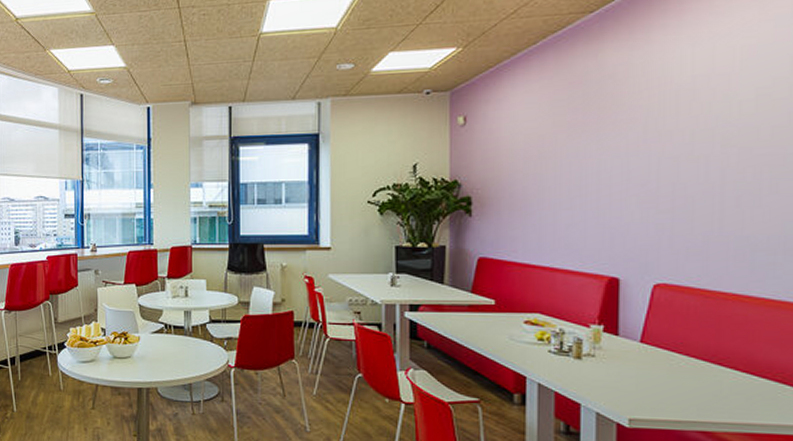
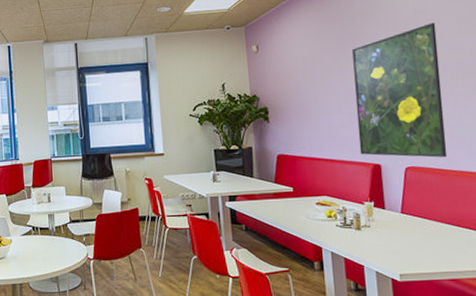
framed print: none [592,92,722,275] -> present [351,22,448,158]

